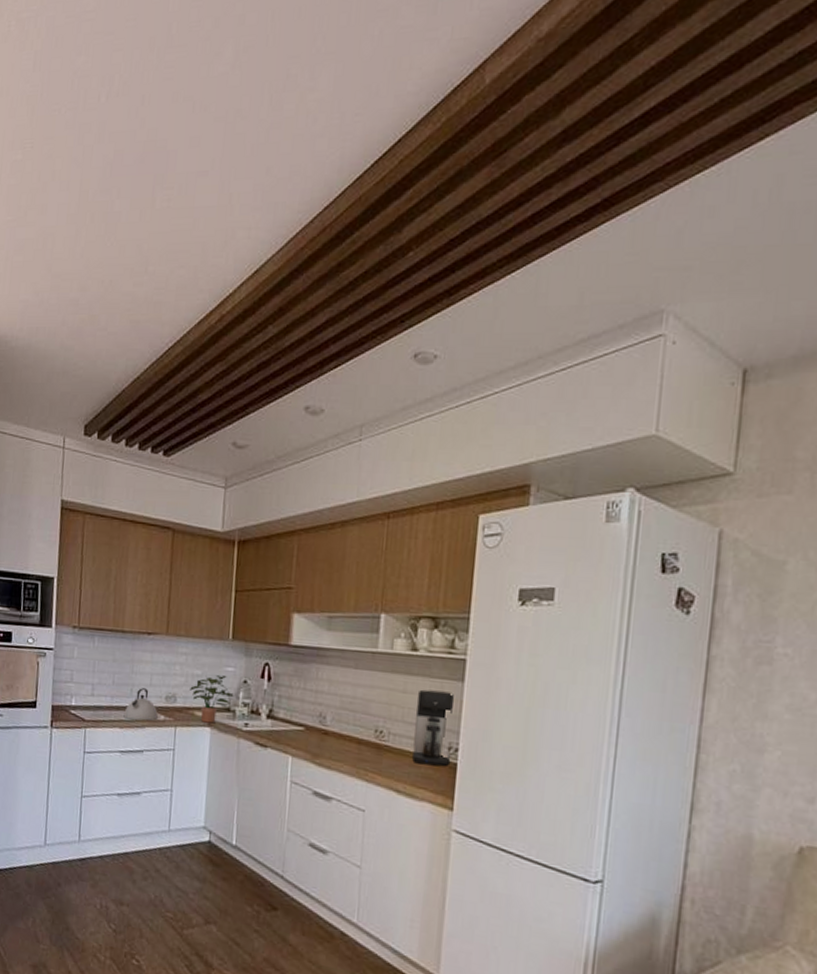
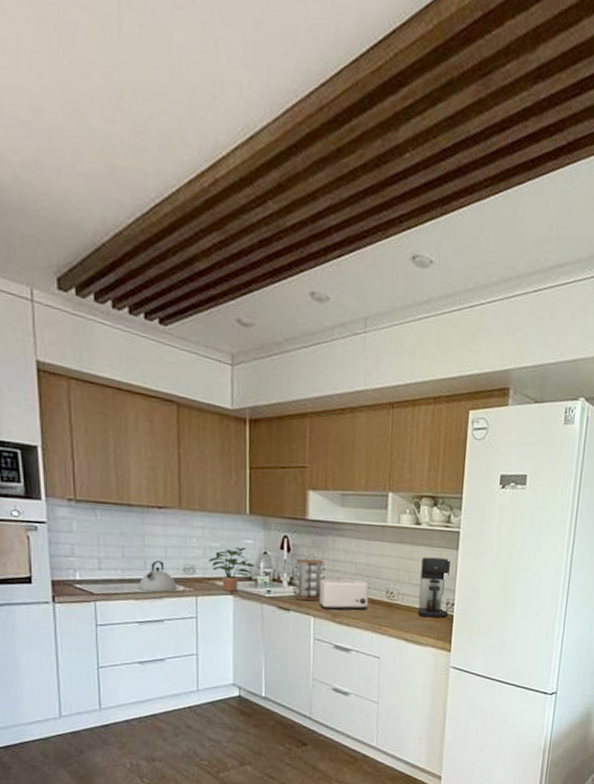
spice rack: none [271,683,308,738] -> present [293,553,326,601]
toaster: none [298,712,356,752] -> present [318,578,370,610]

